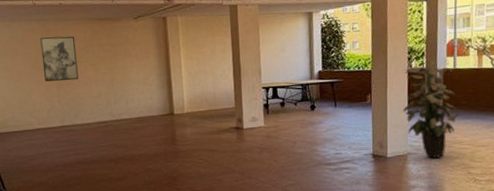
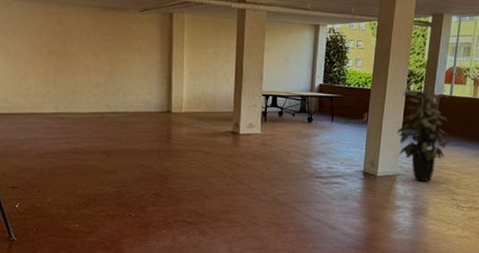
wall art: present [40,36,79,82] -> none [41,19,78,67]

